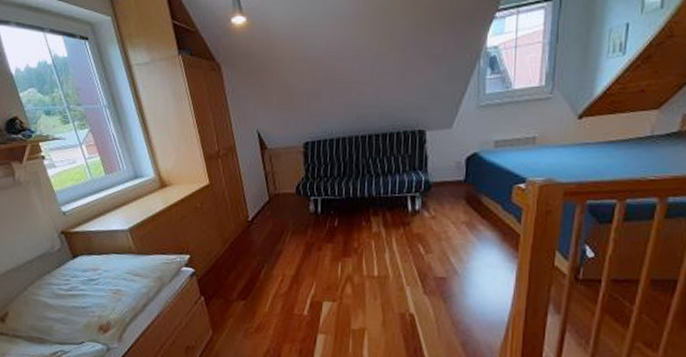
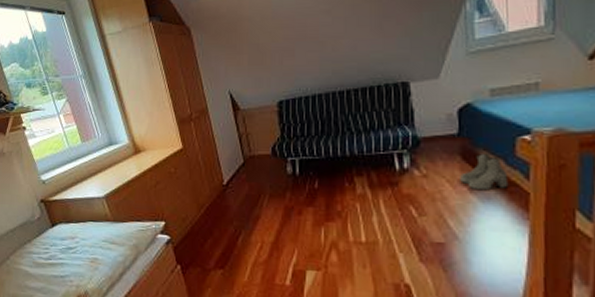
boots: none [463,198,504,232] -> present [460,152,509,191]

